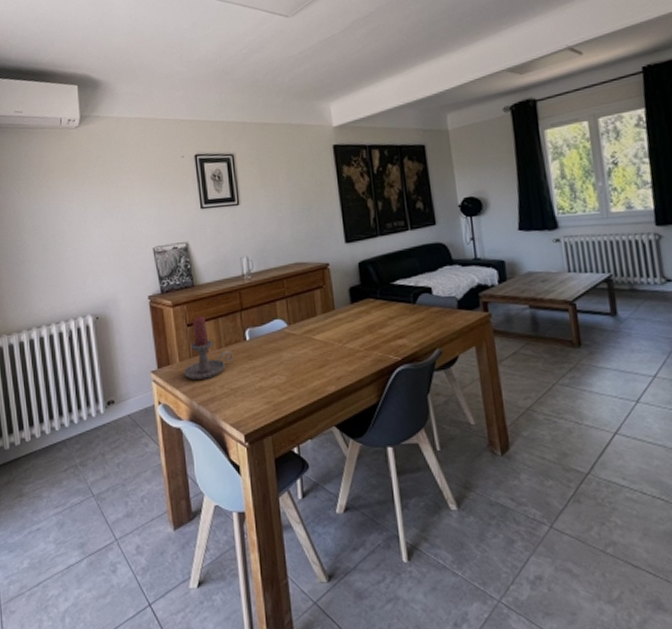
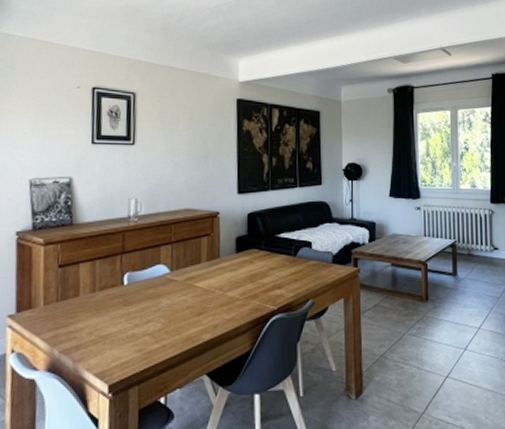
candle holder: present [184,316,234,380] -> none [47,257,108,326]

